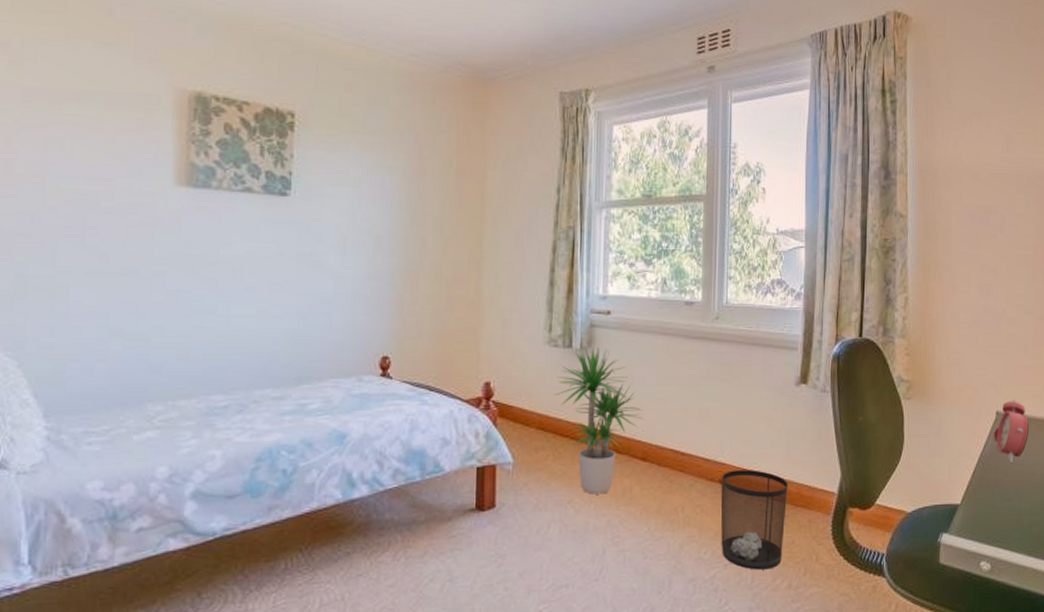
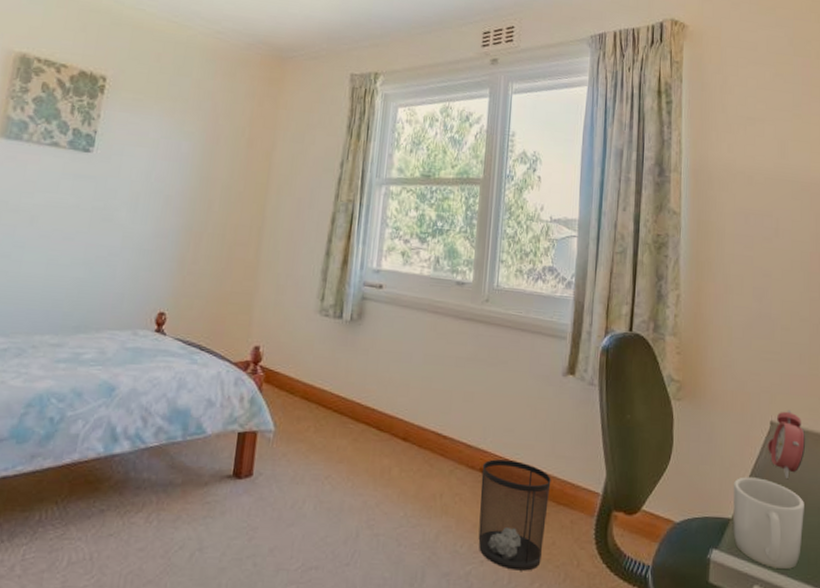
potted plant: present [554,346,643,494] -> none [320,318,407,472]
mug: none [961,465,1028,545] -> present [732,476,804,569]

